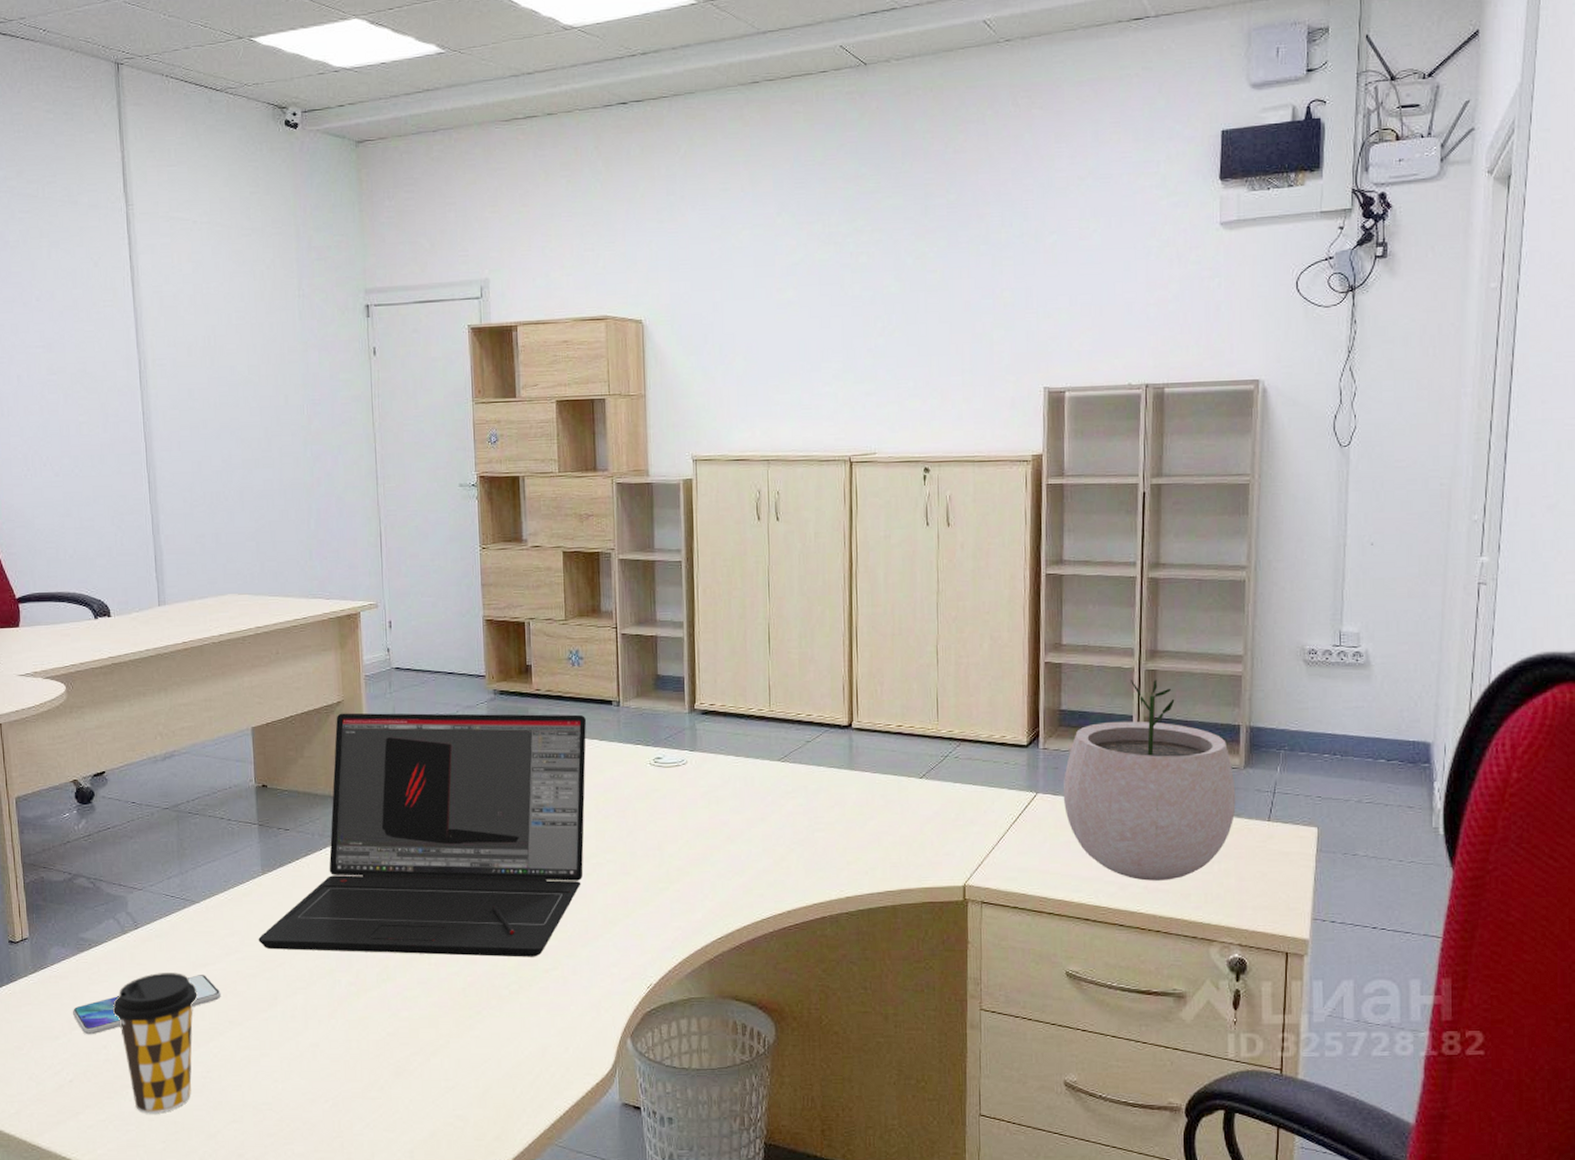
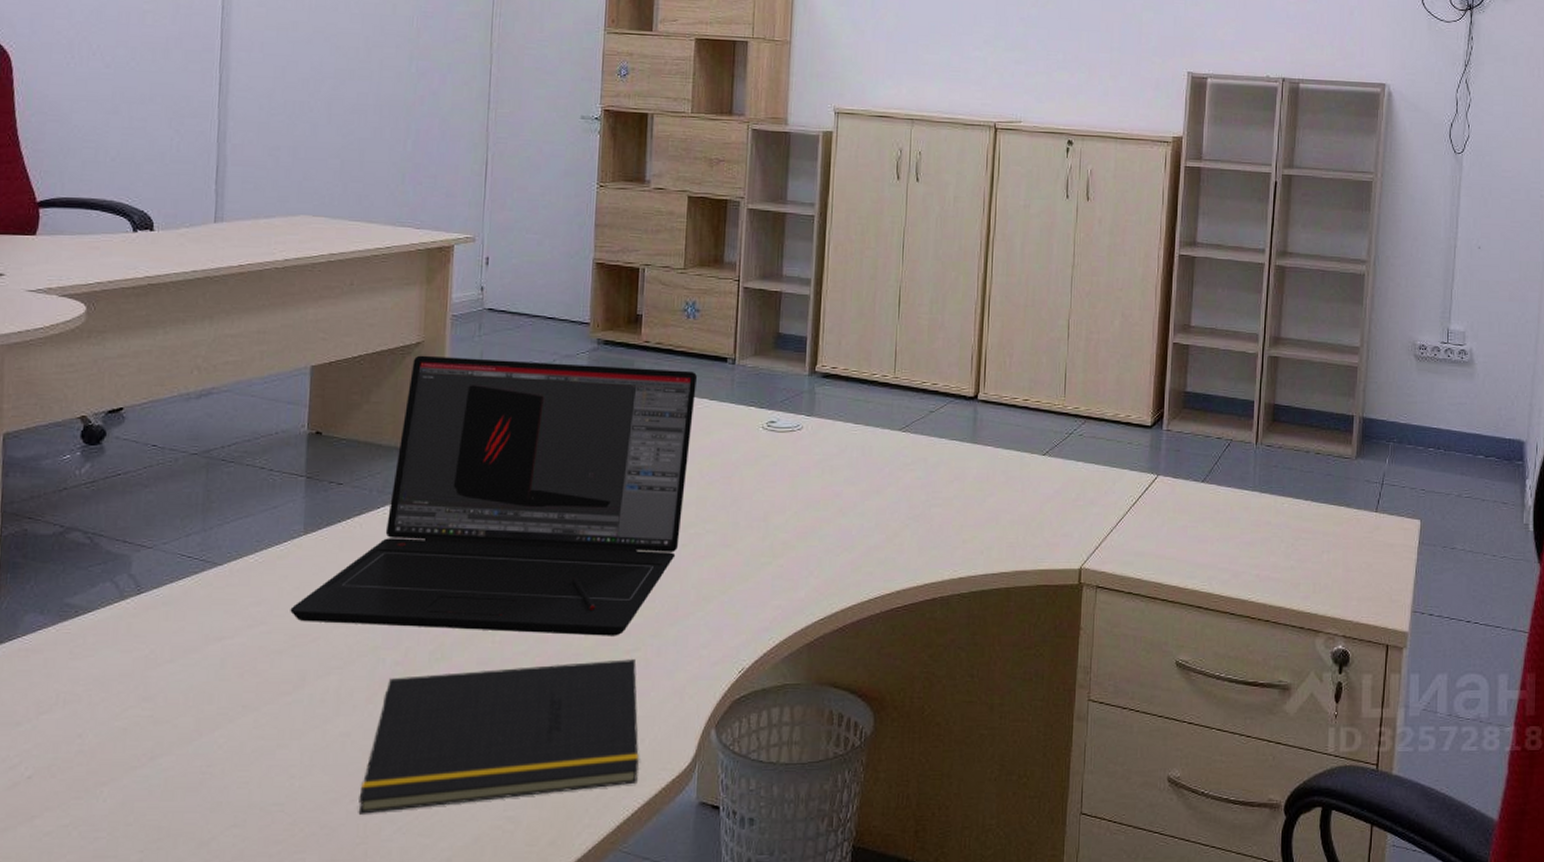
smartphone: present [72,975,221,1035] -> none [42,650,237,721]
coffee cup: present [112,973,198,1114] -> none [95,647,207,817]
notepad: none [331,977,566,1112] -> present [358,659,639,814]
plant pot: present [1063,679,1236,881] -> none [1183,365,1347,569]

